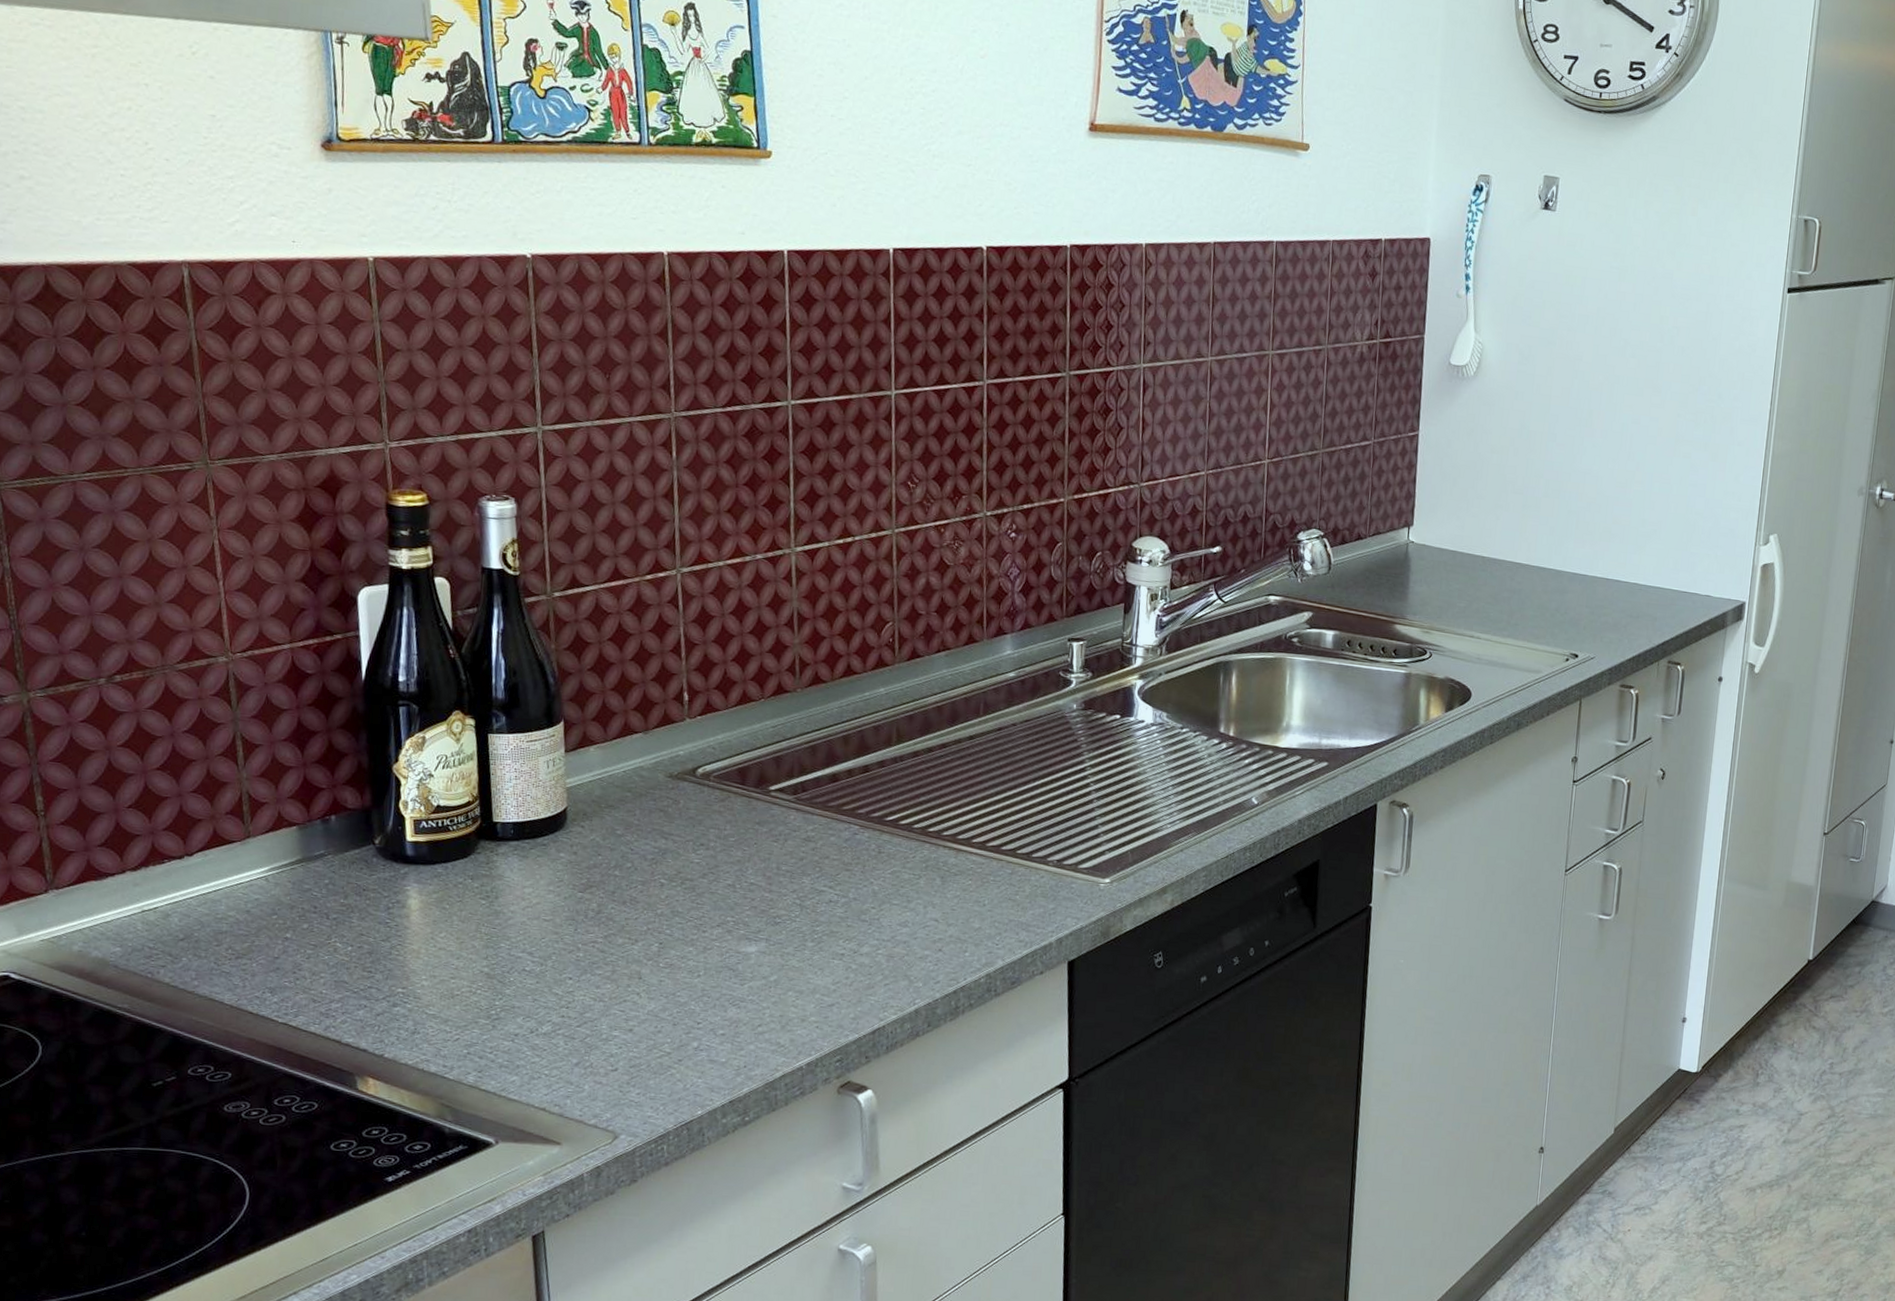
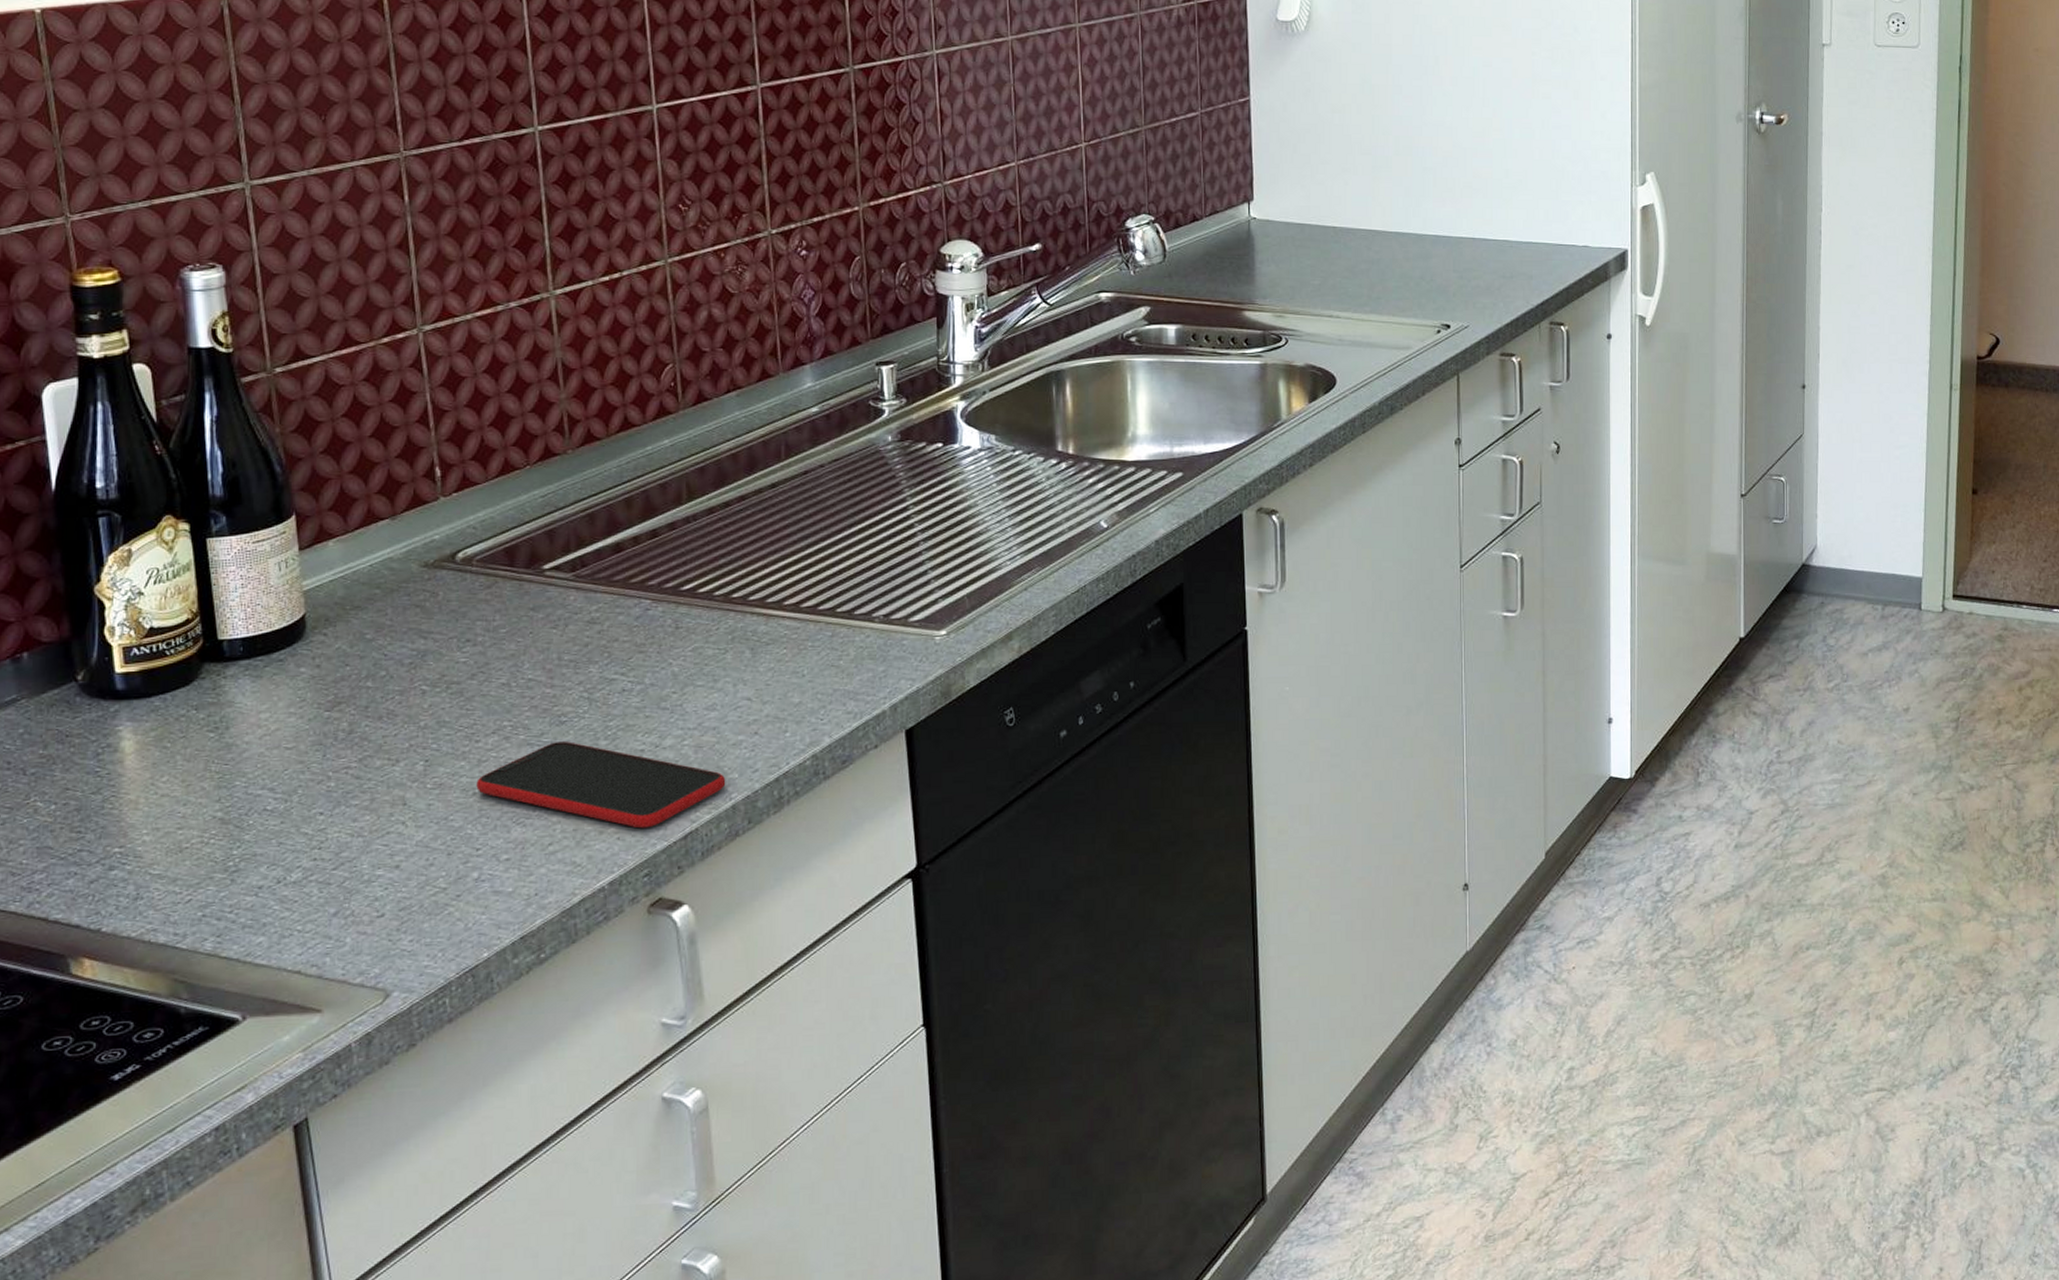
smartphone: none [701,939,912,1021] -> present [476,741,726,829]

